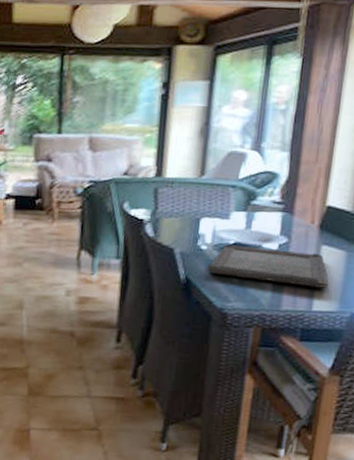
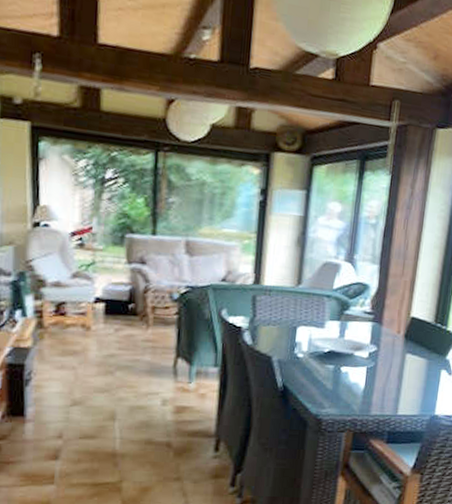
serving tray: present [208,244,329,288] -> none [304,352,412,394]

